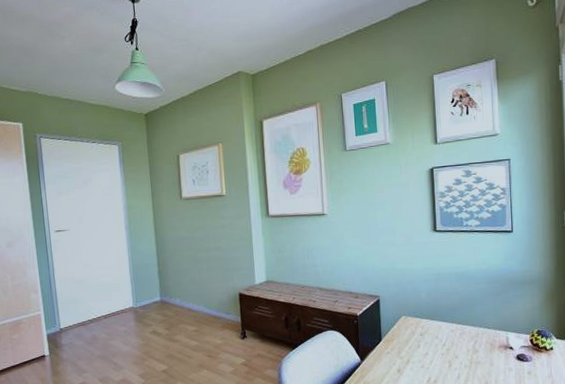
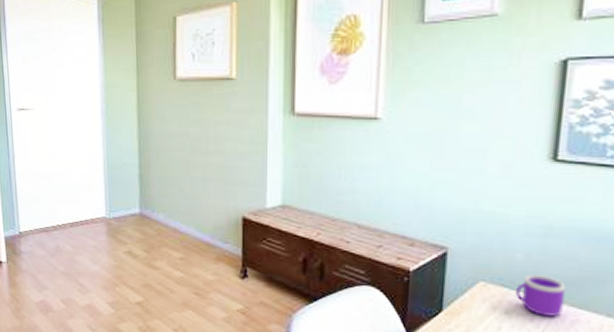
mug: none [425,305,454,333] -> present [516,273,567,317]

